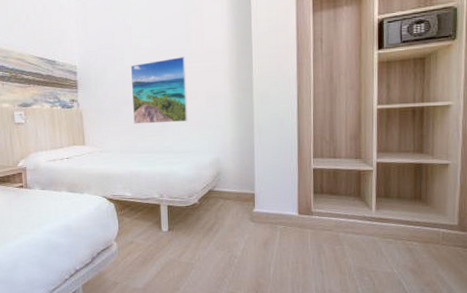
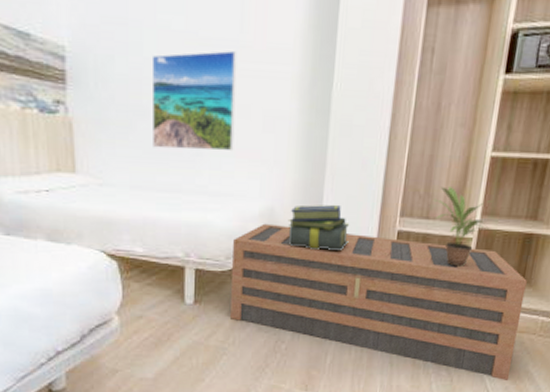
storage bench: none [193,170,424,283] -> present [230,223,527,380]
stack of books: none [230,152,277,187] -> present [288,204,350,251]
potted plant: none [338,133,385,193] -> present [434,186,493,267]

